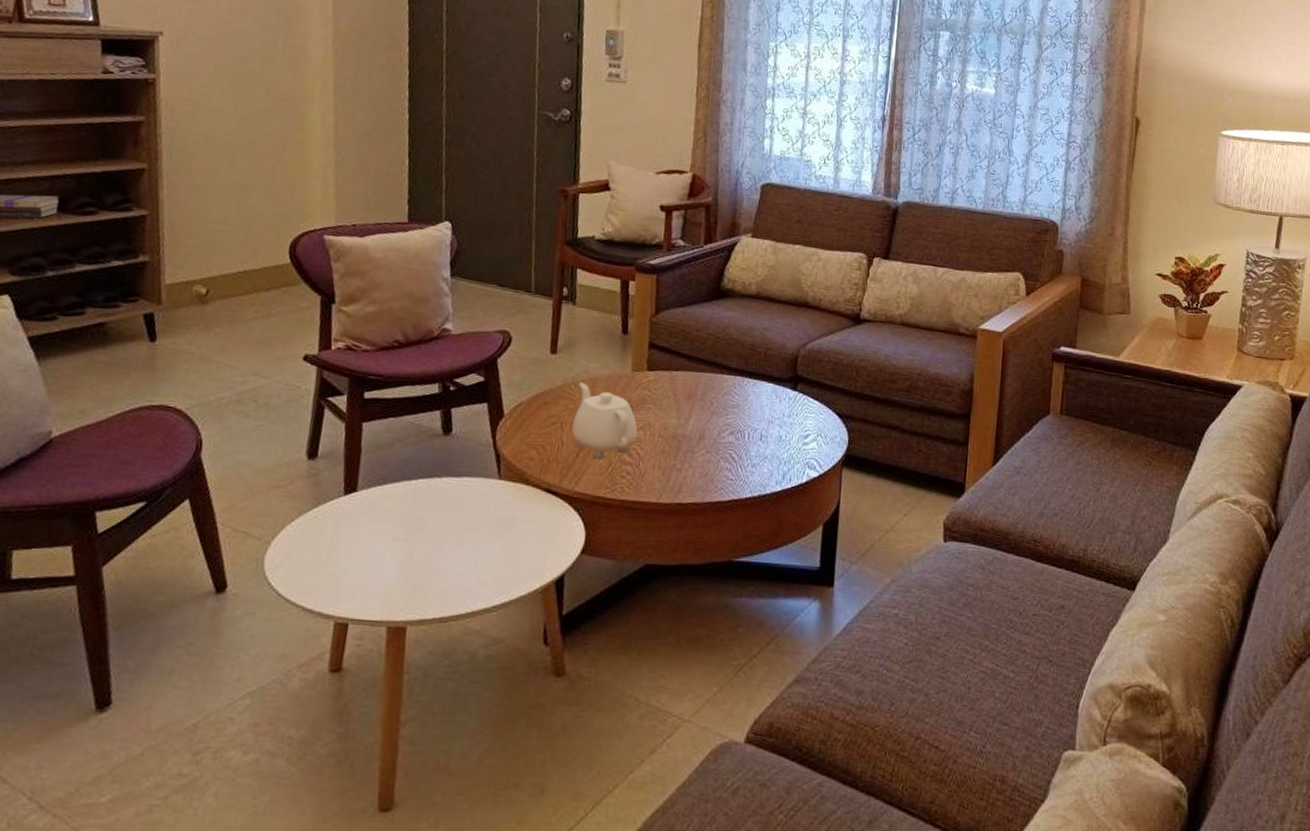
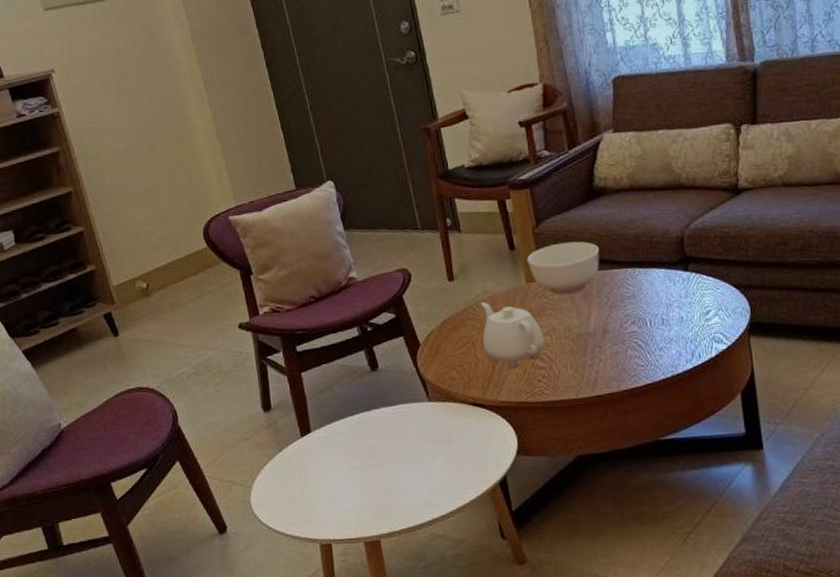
bowl: none [637,336,714,392] -> present [527,241,600,295]

